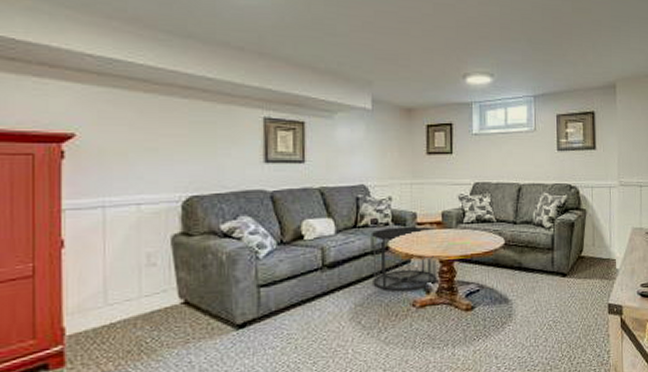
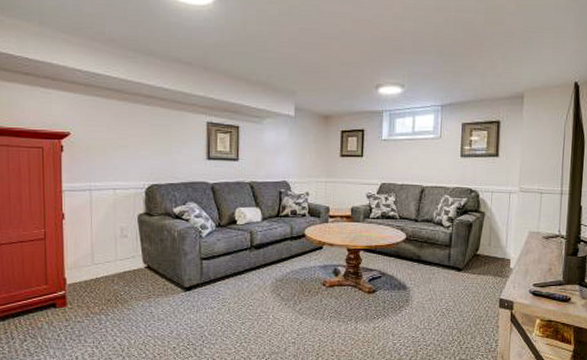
side table: present [371,226,437,292] -> none [290,218,345,273]

